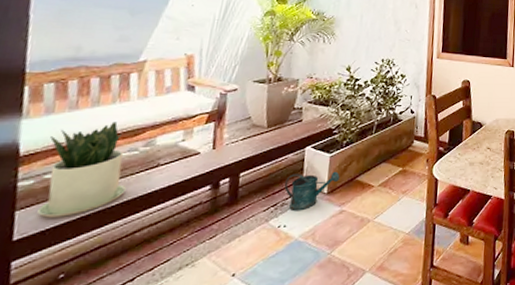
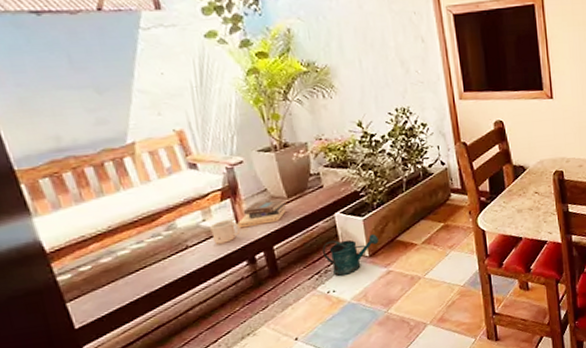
planter: present [37,122,126,218] -> none [69,209,164,307]
mug: none [185,142,215,165] -> present [210,219,241,244]
books: none [213,128,263,152] -> present [238,199,286,229]

